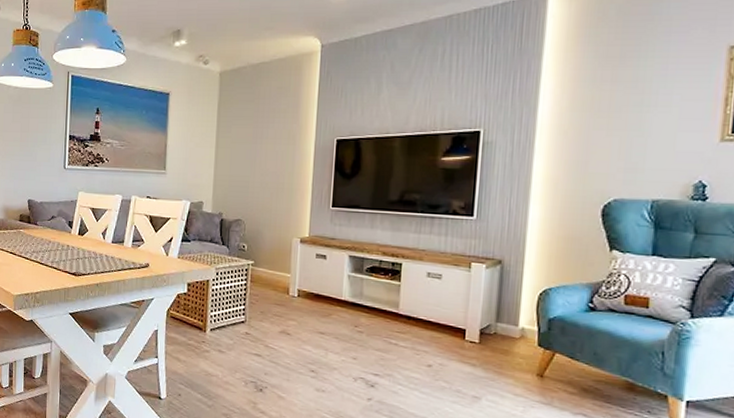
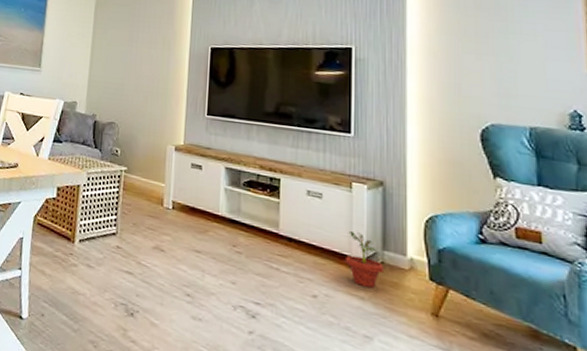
potted plant: none [459,307,497,356] -> present [344,231,385,288]

